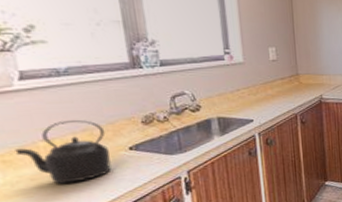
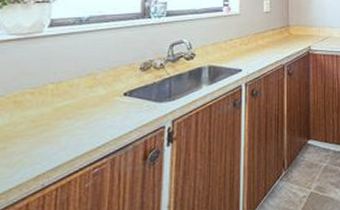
kettle: present [14,119,112,184] -> none [27,64,107,127]

